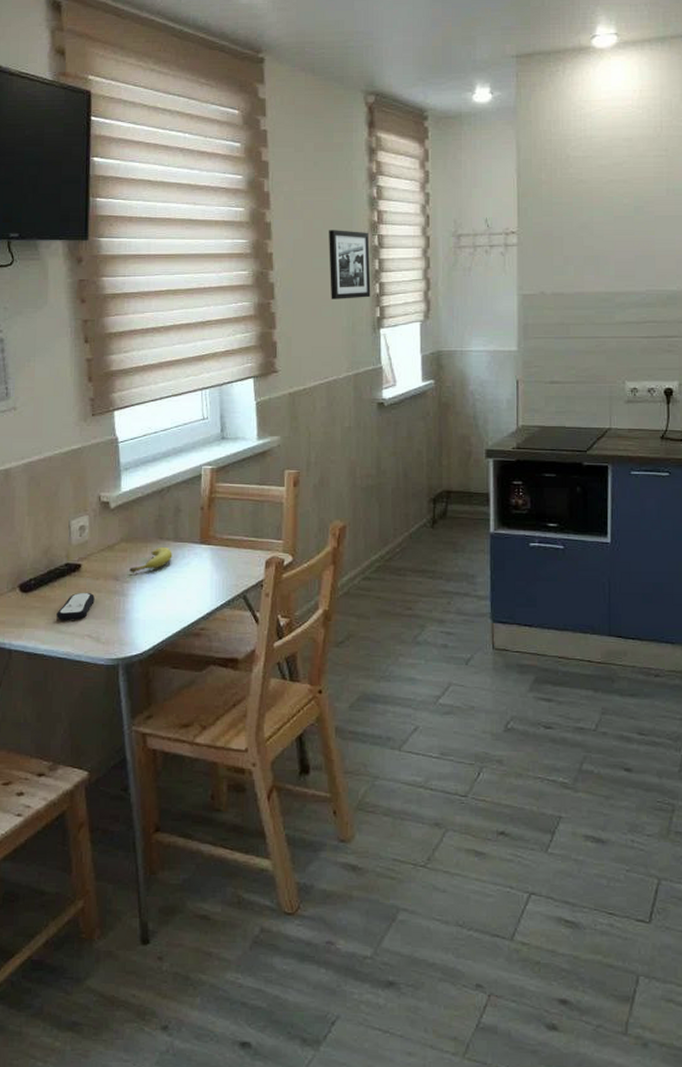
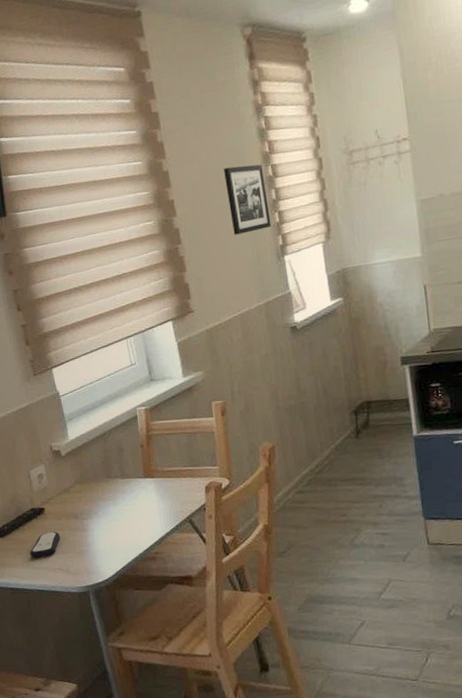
fruit: present [129,546,172,573] -> none [86,484,122,511]

